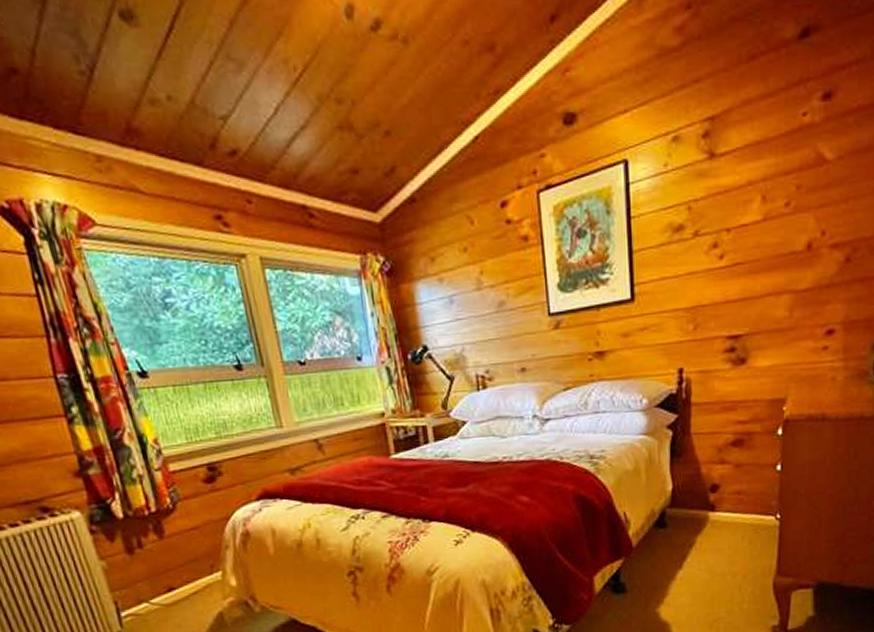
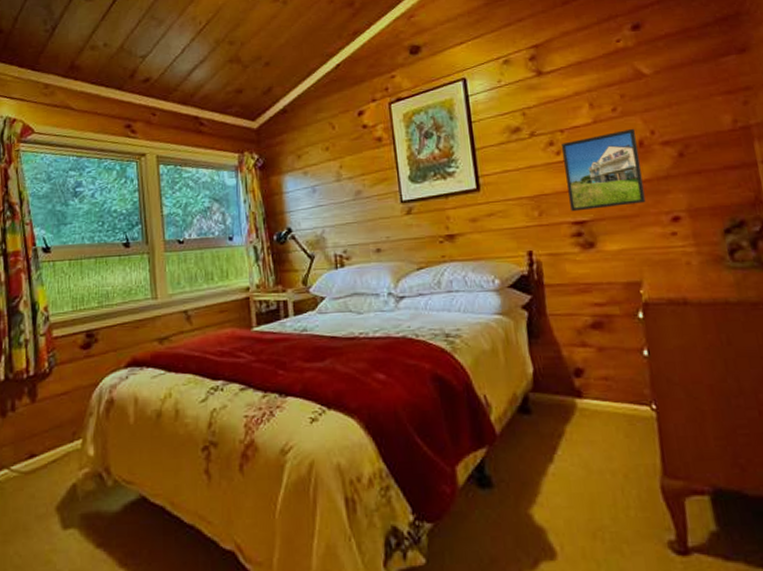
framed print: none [725,227,806,325] -> present [560,128,646,212]

